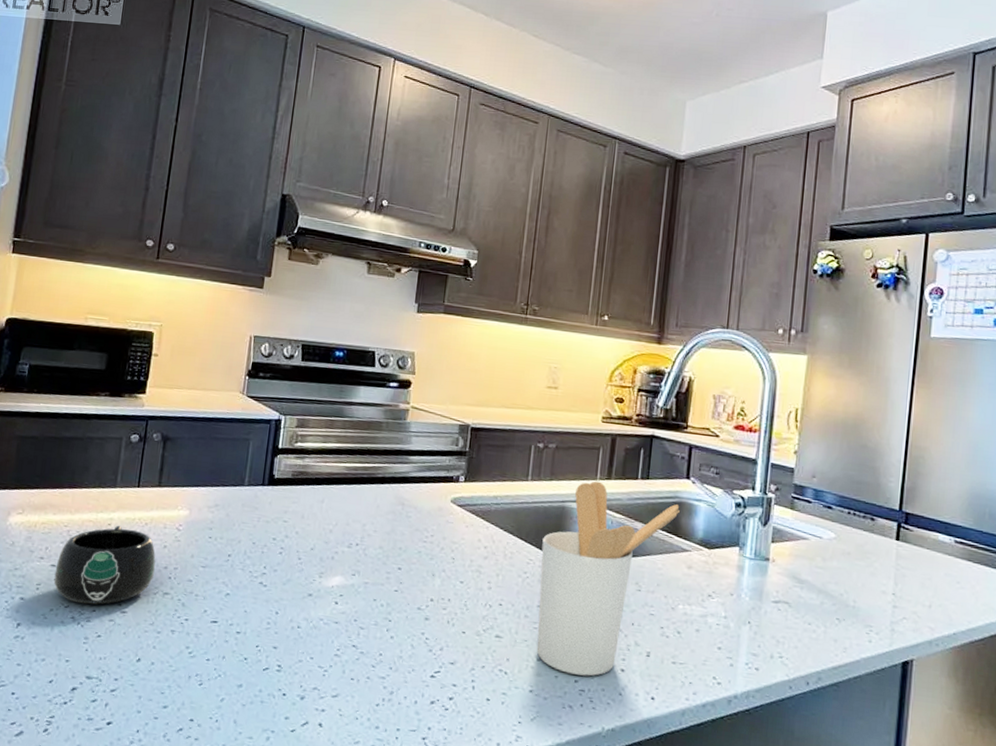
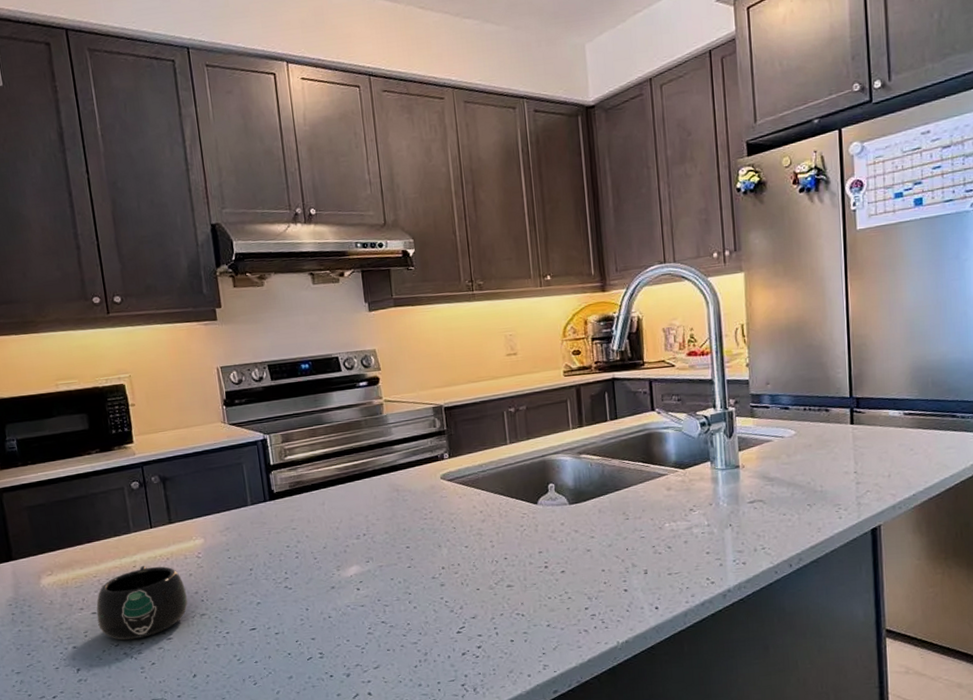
utensil holder: present [536,481,680,677] -> none [531,431,651,604]

